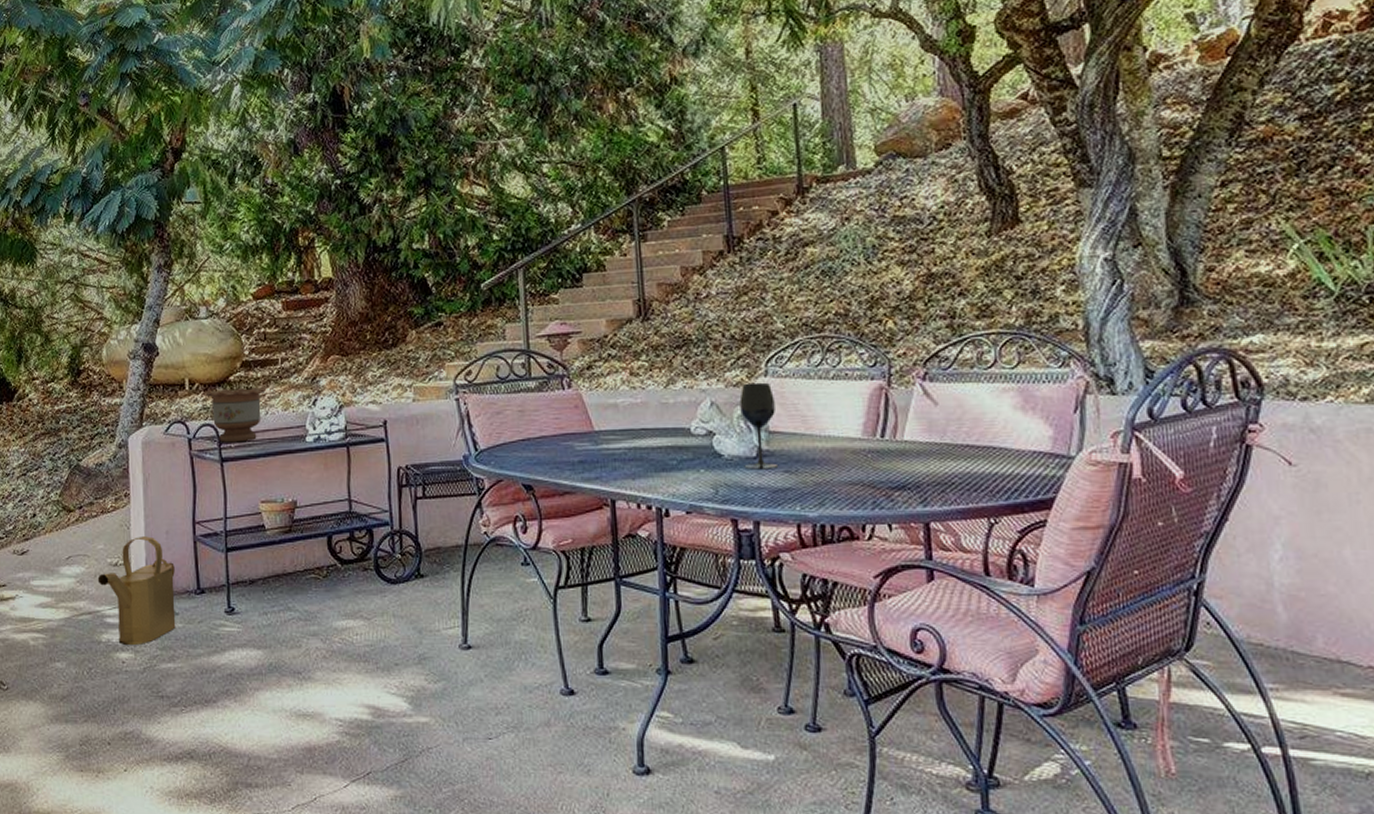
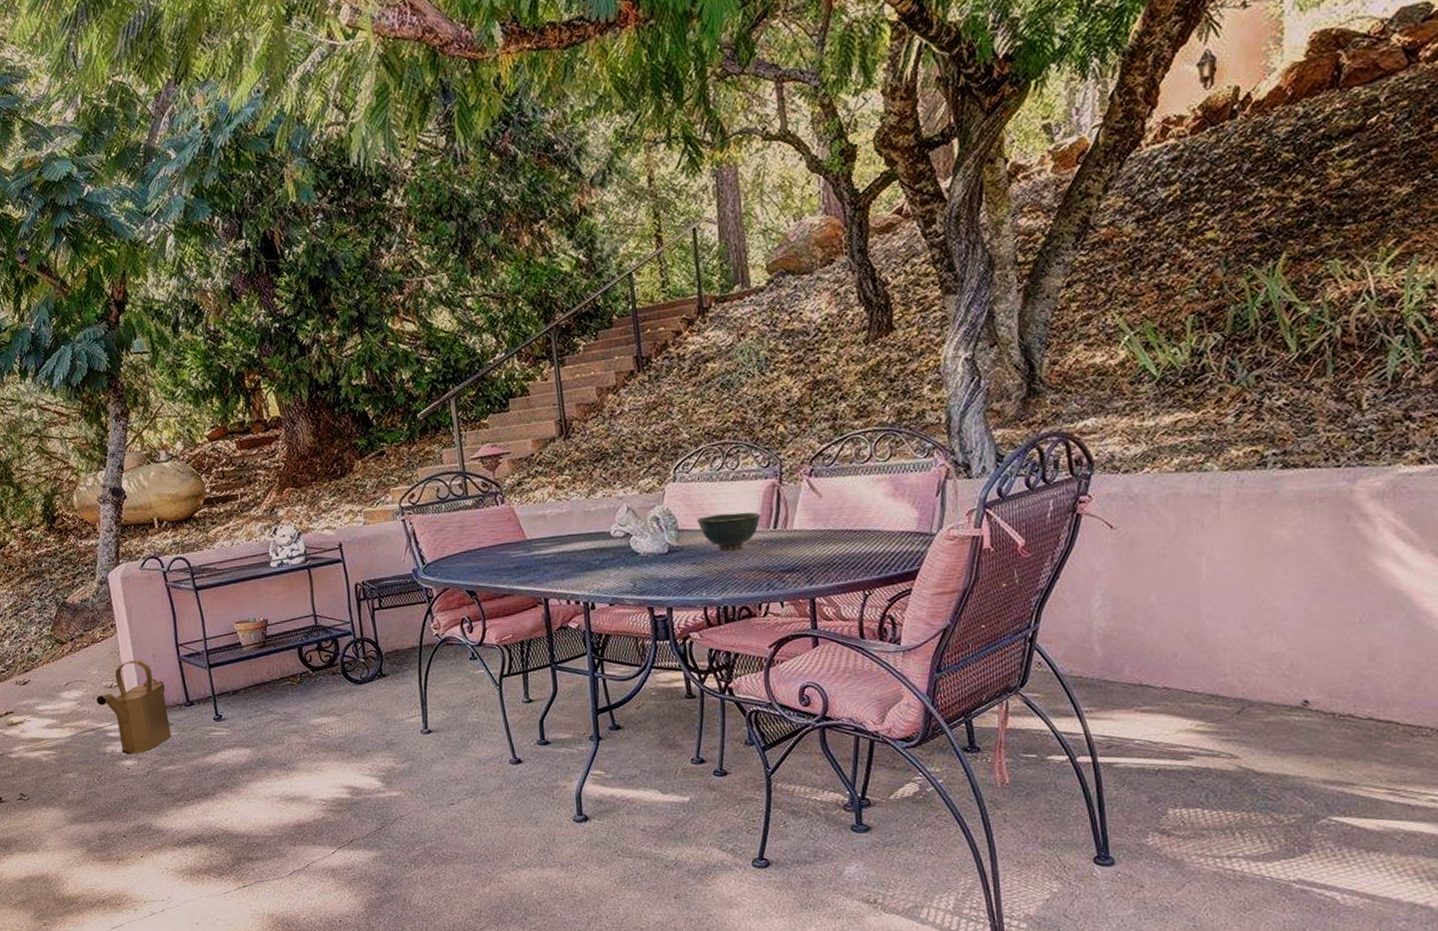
flower pot: present [206,387,266,443] -> none [175,521,229,574]
wineglass: present [739,382,779,470] -> none [652,487,688,564]
bowl: none [791,416,866,460] -> present [697,512,761,551]

